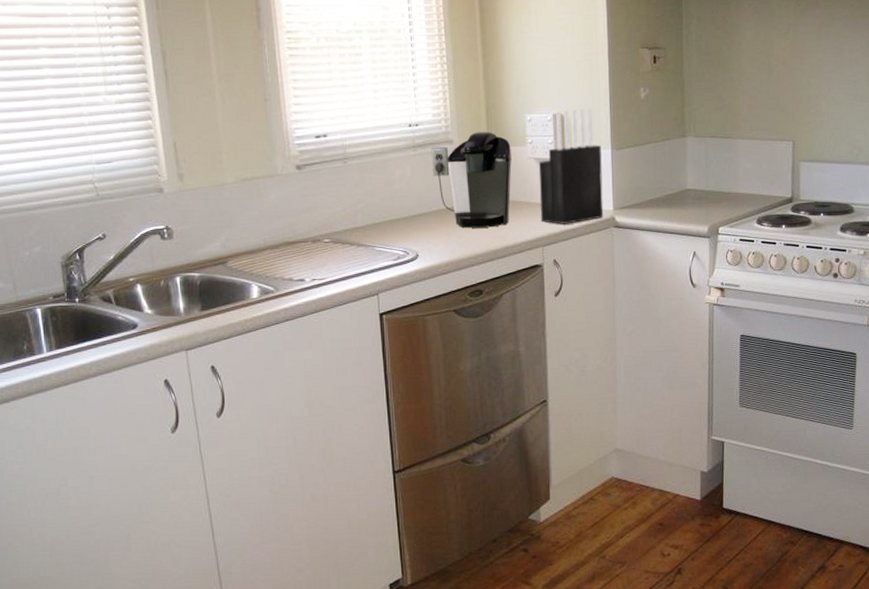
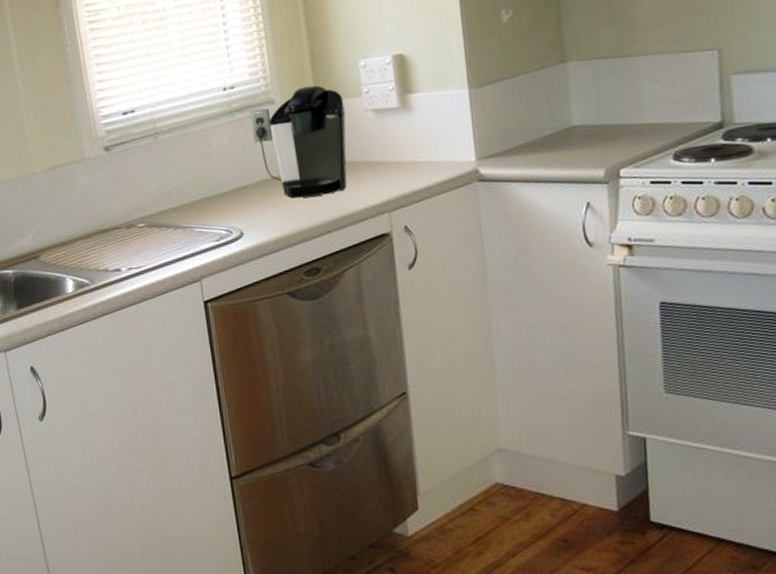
knife block: present [538,109,604,224] -> none [378,43,464,184]

